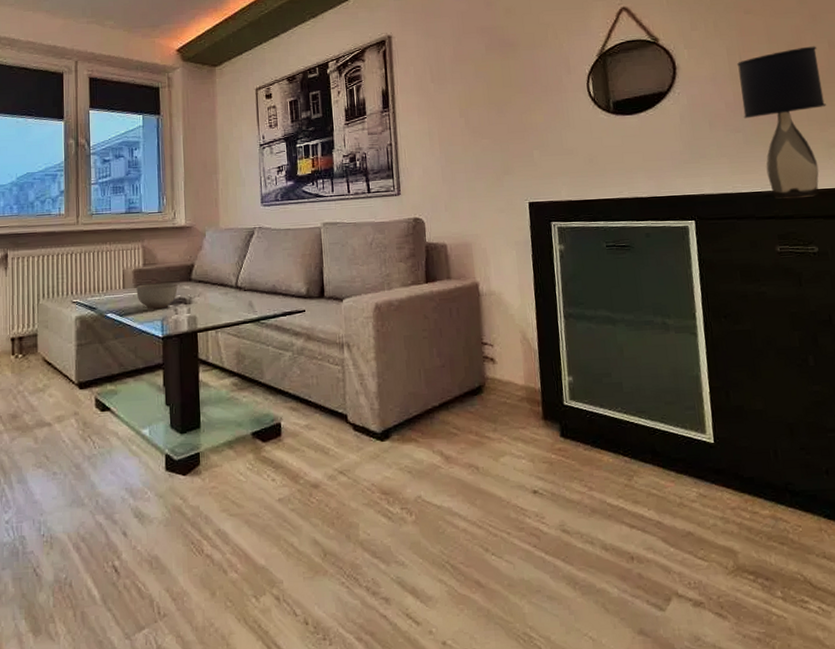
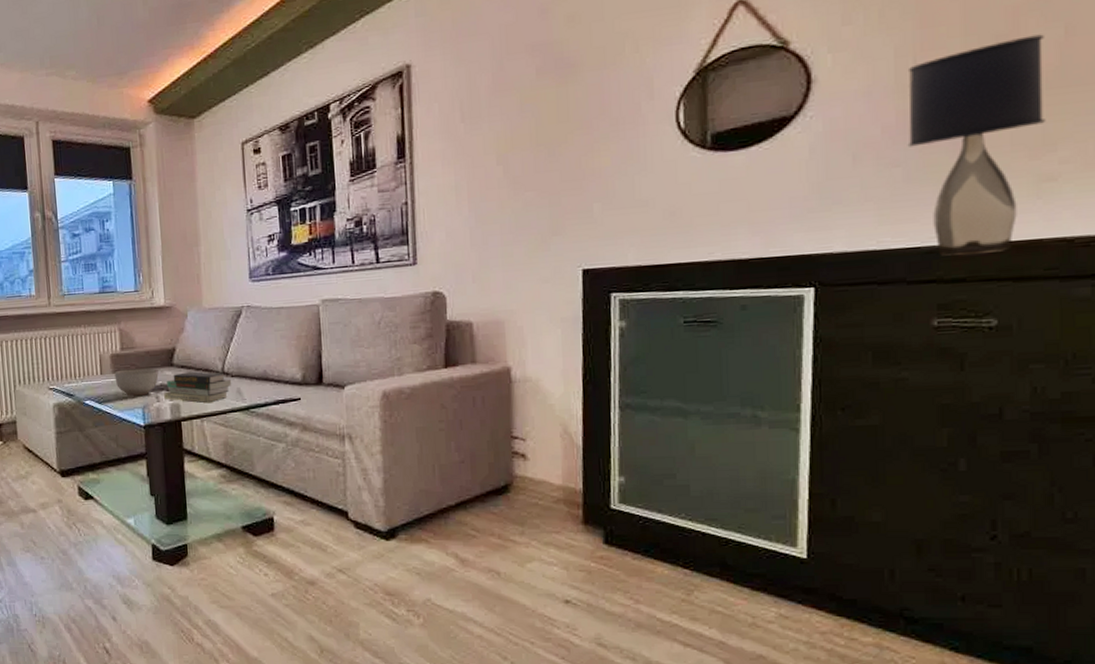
books: none [182,286,245,316] -> present [164,371,232,403]

